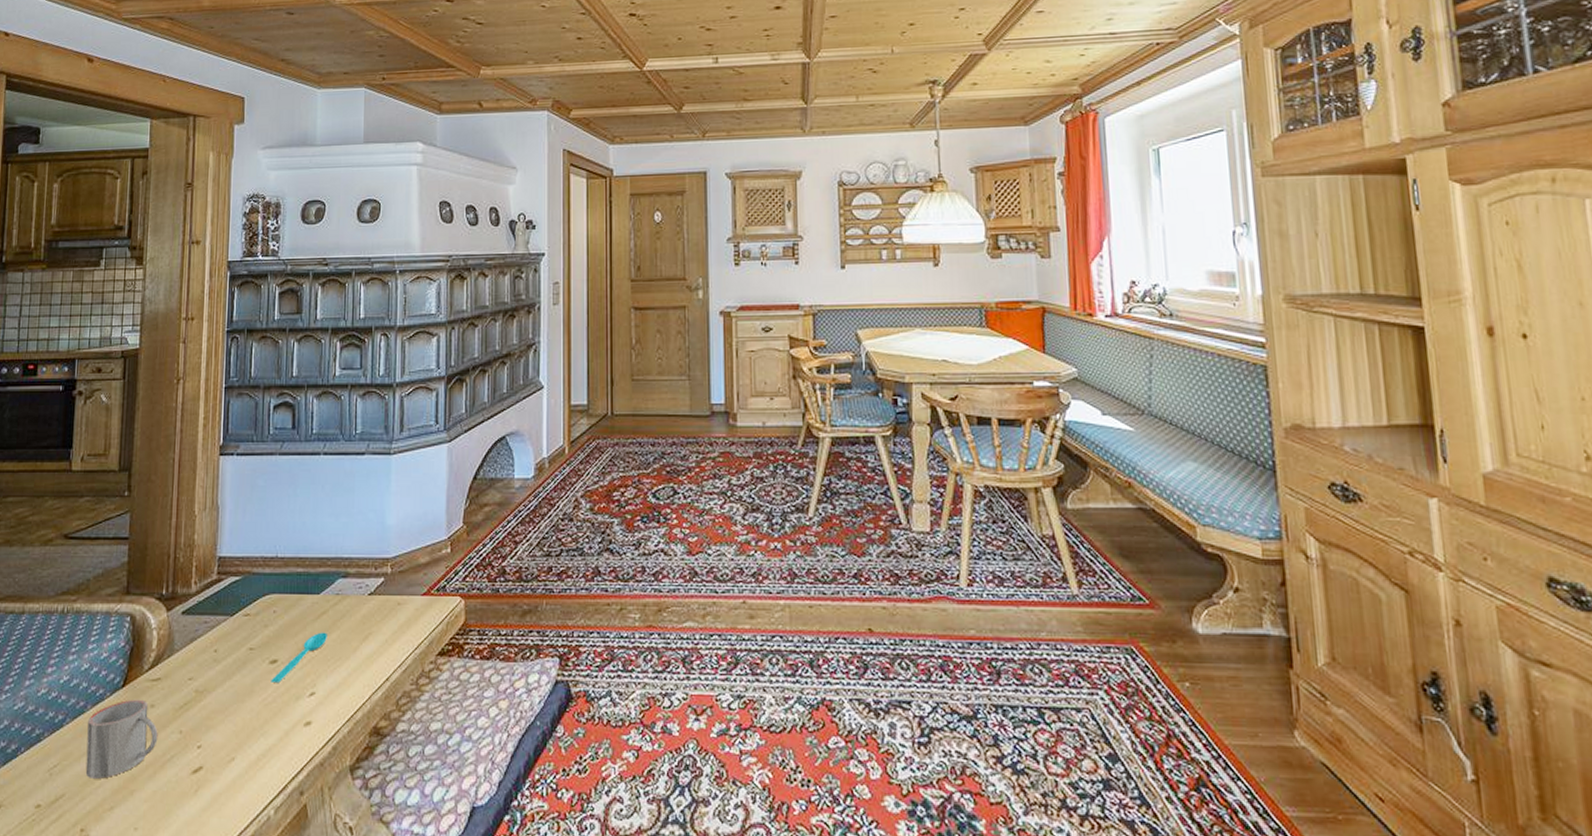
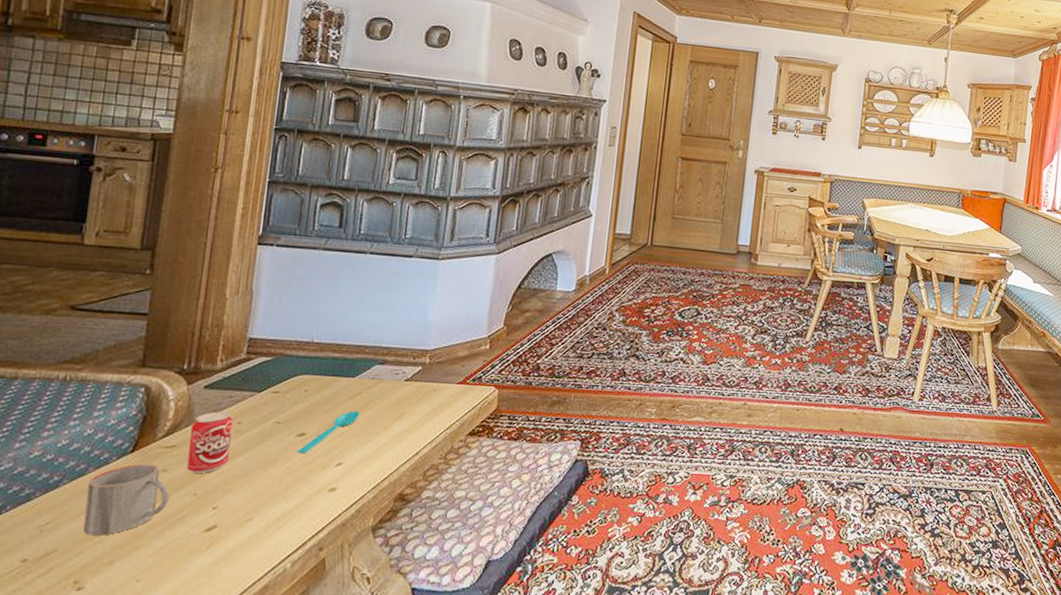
beverage can: none [172,639,210,709] -> present [187,411,233,474]

